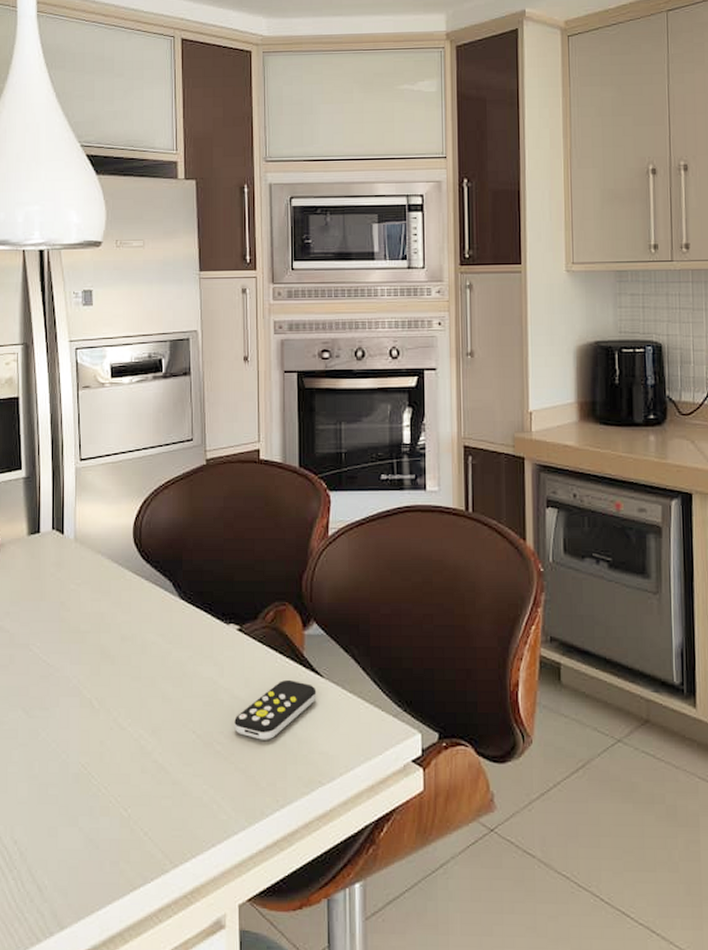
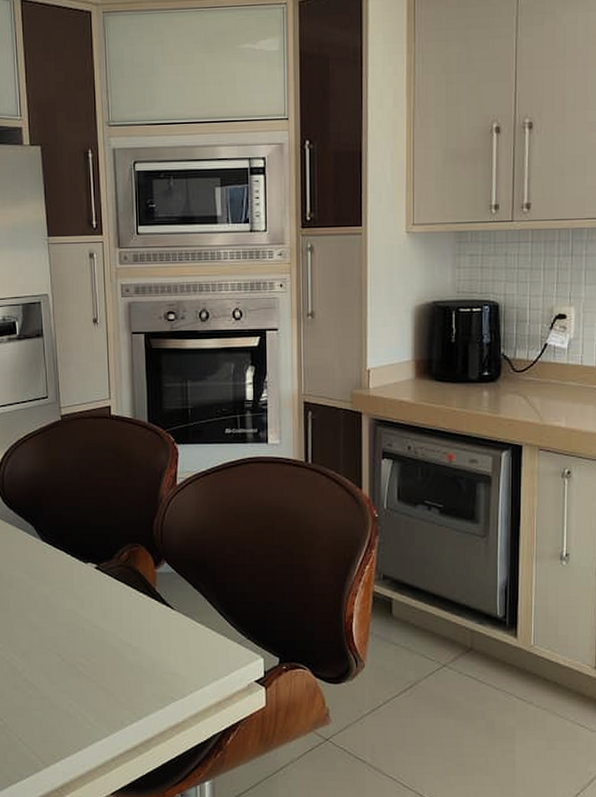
remote control: present [234,679,317,740] -> none [95,611,168,663]

